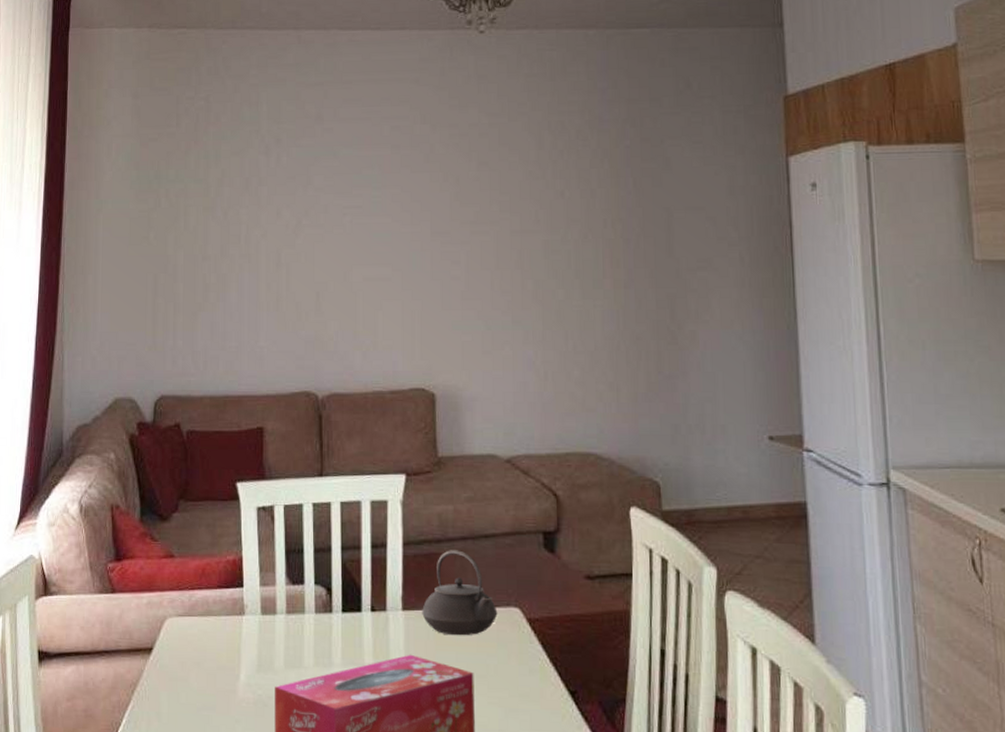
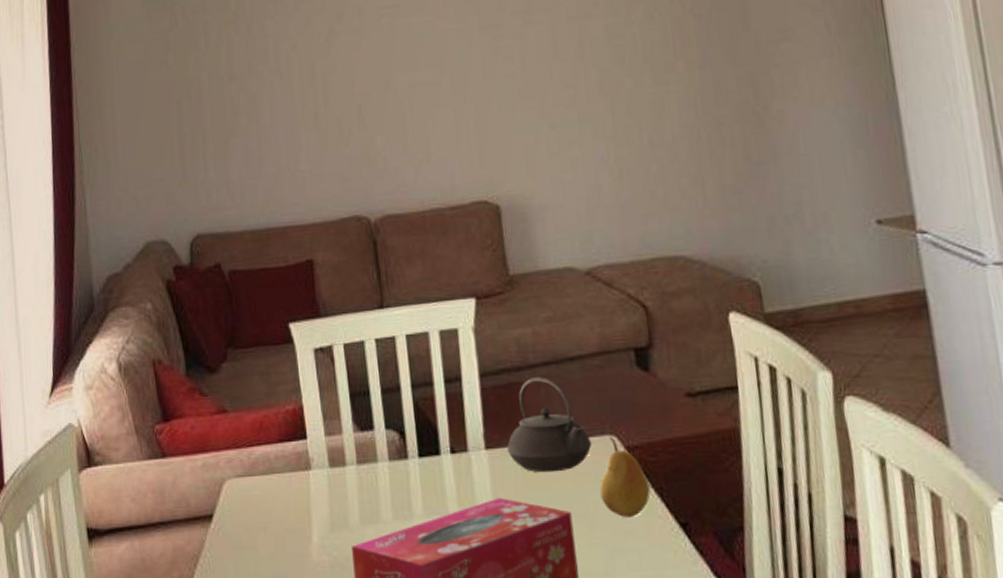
fruit: none [501,609,546,682] -> present [600,437,651,517]

